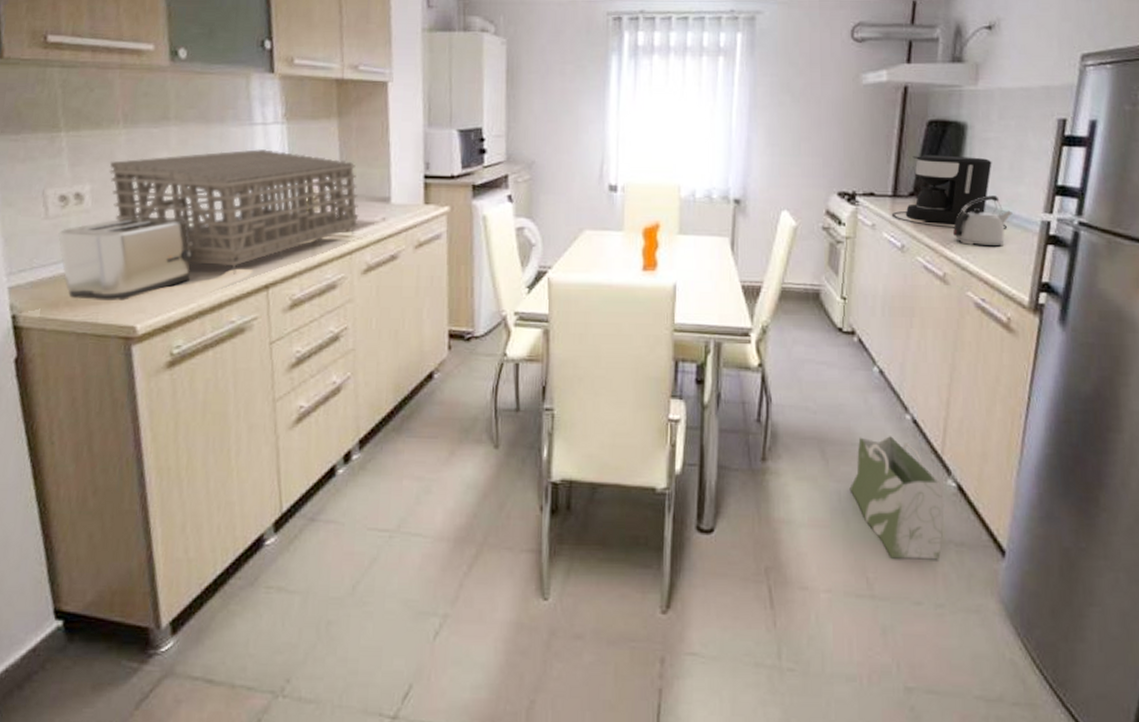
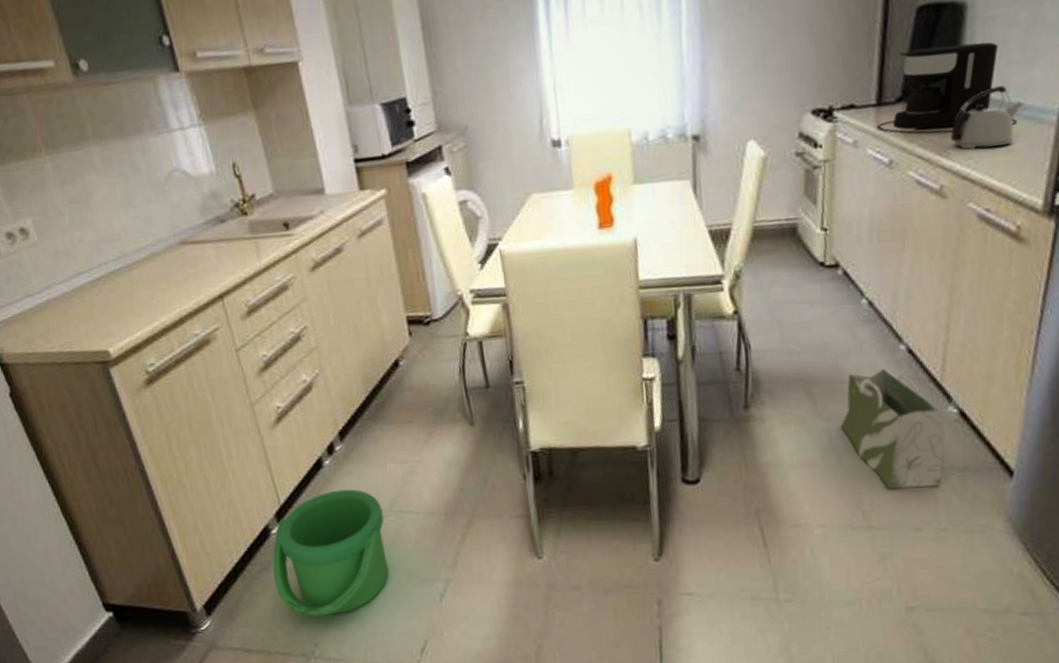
toaster: present [58,216,193,301] -> none [15,239,147,332]
dish rack: present [109,149,360,275] -> none [43,155,299,289]
bucket: none [256,502,390,646] -> present [272,489,389,617]

